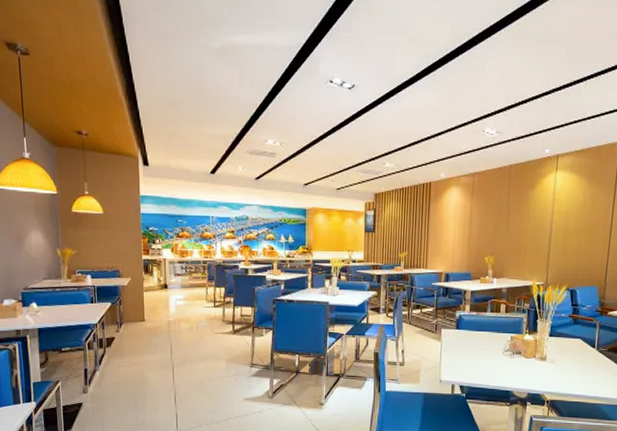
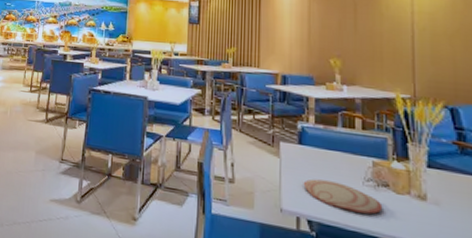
plate: none [458,355,515,375] -> present [303,179,383,215]

